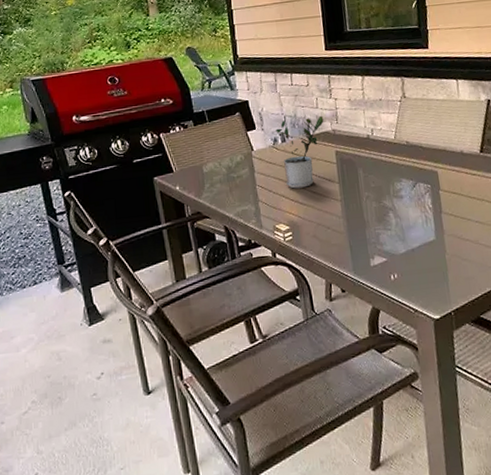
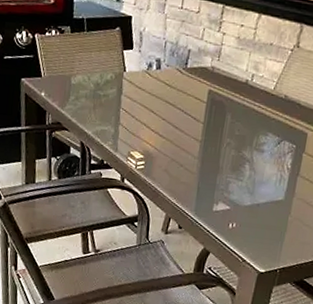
potted plant: present [276,115,324,189] -> none [150,46,206,121]

